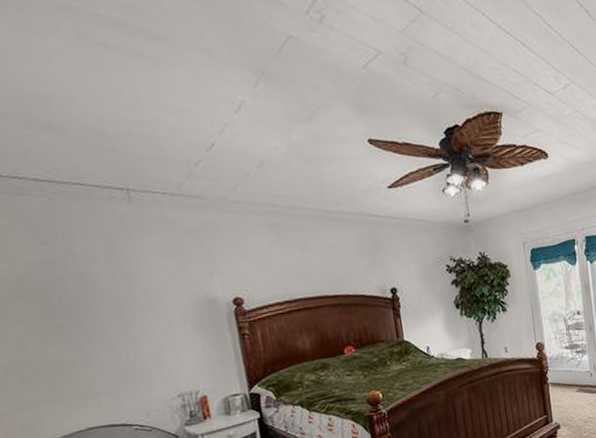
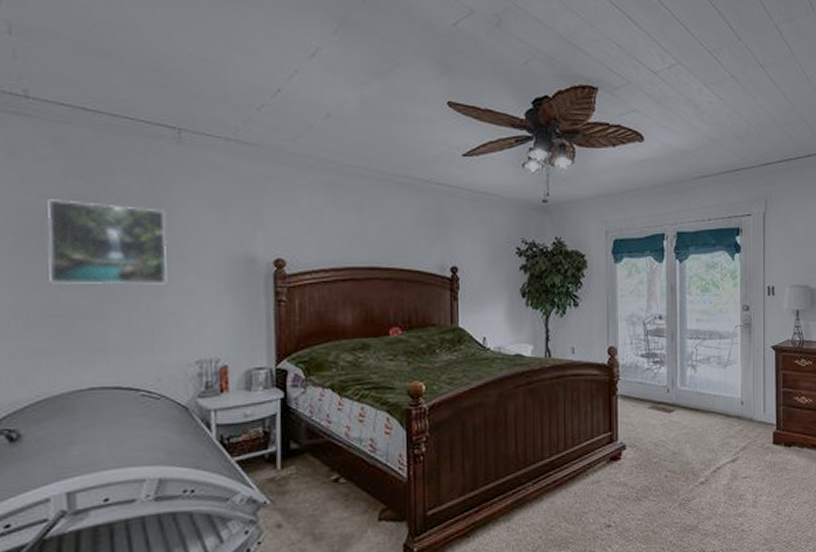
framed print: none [18,264,140,341] -> present [47,199,168,285]

